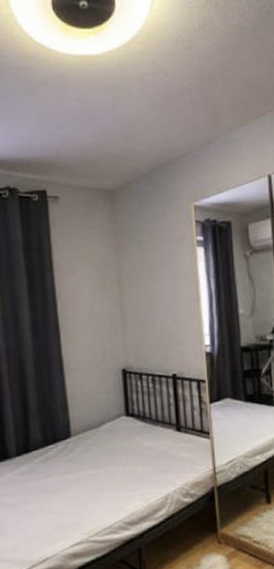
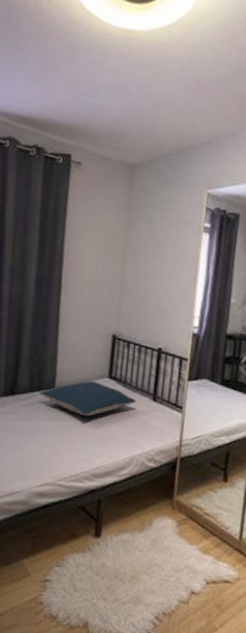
pillow: none [55,422,160,462] -> present [39,381,137,417]

